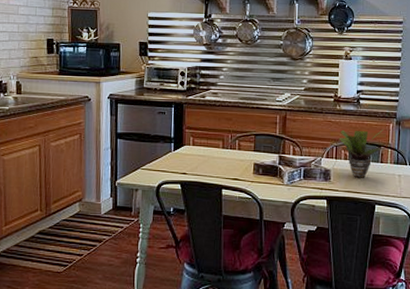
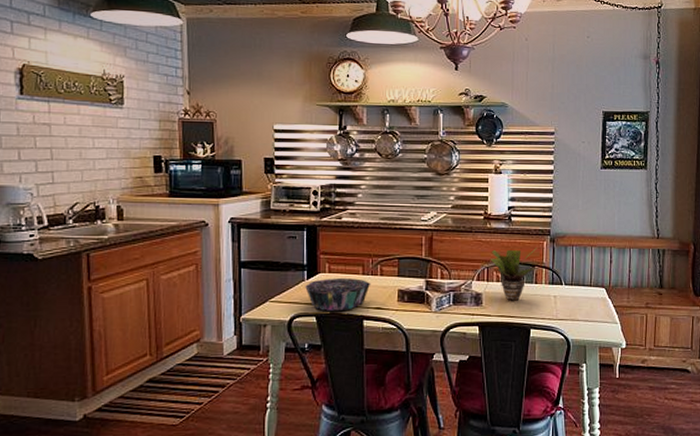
decorative bowl: none [172,151,230,181] -> present [305,278,371,312]

